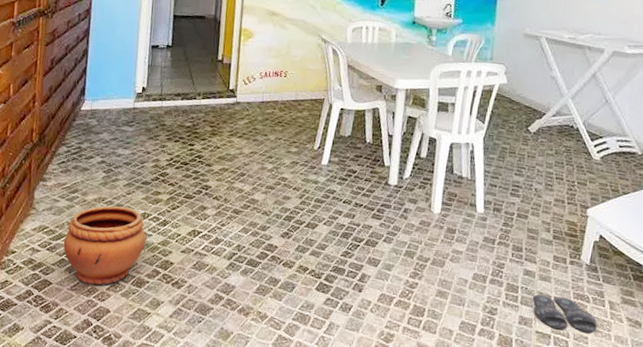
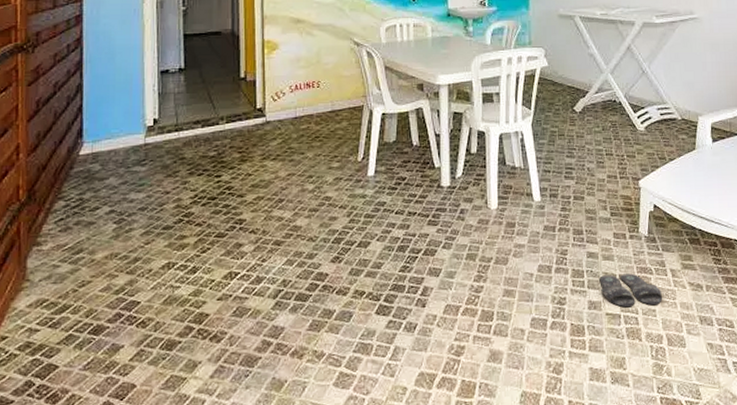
planter pot: present [63,205,147,286] -> none [69,259,174,359]

